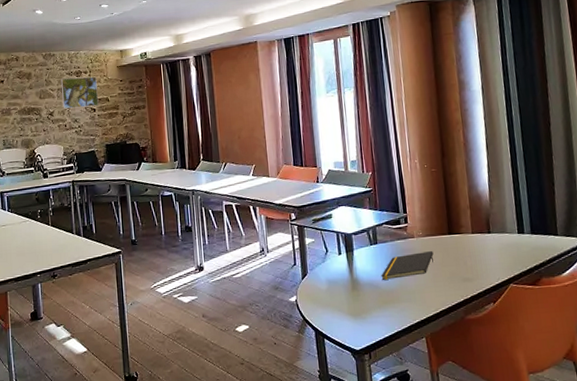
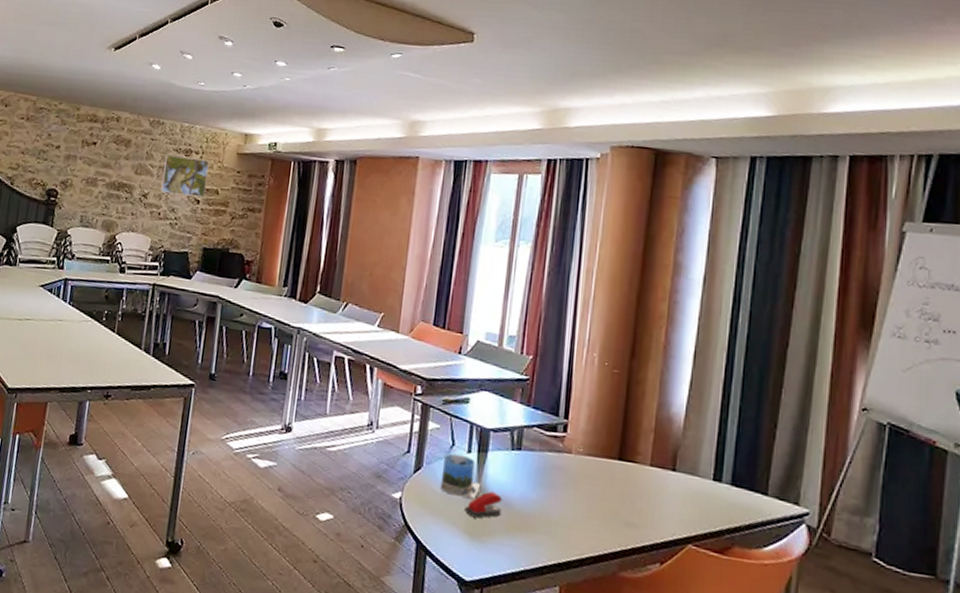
mug: none [322,257,354,289] -> present [440,453,481,498]
stapler: none [345,279,372,302] -> present [464,491,502,519]
notepad: present [381,251,435,280] -> none [517,472,593,504]

